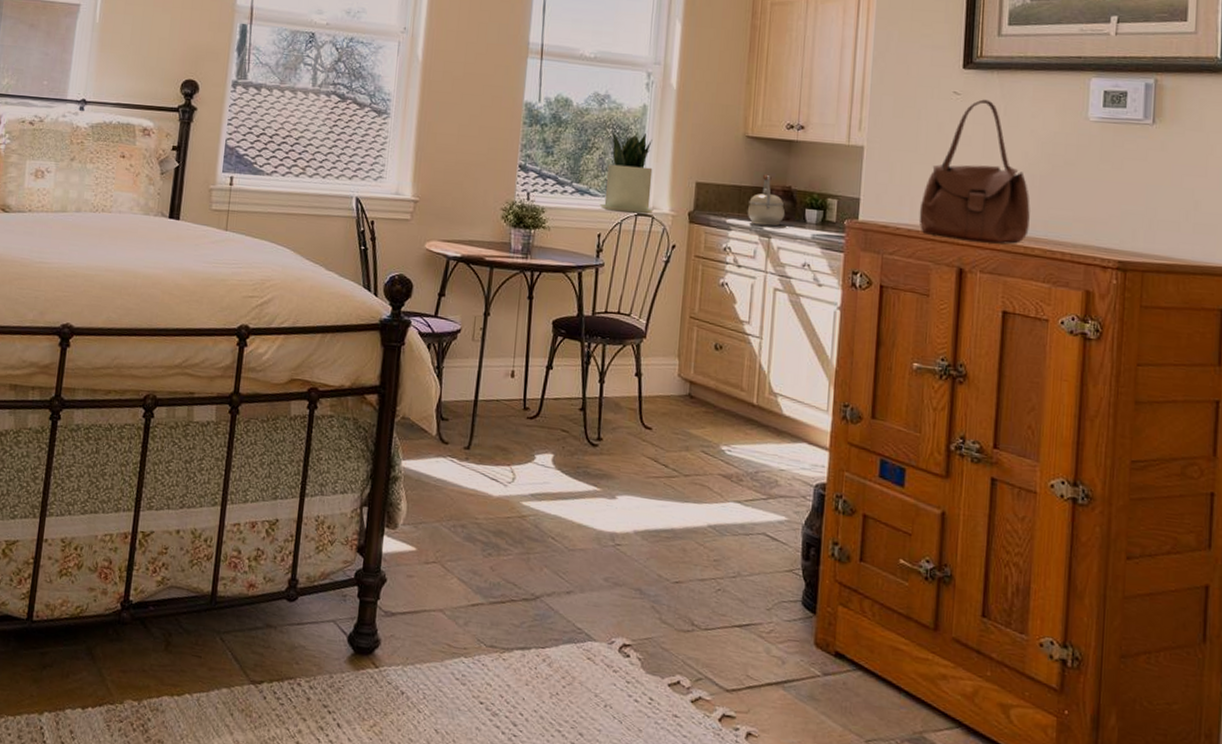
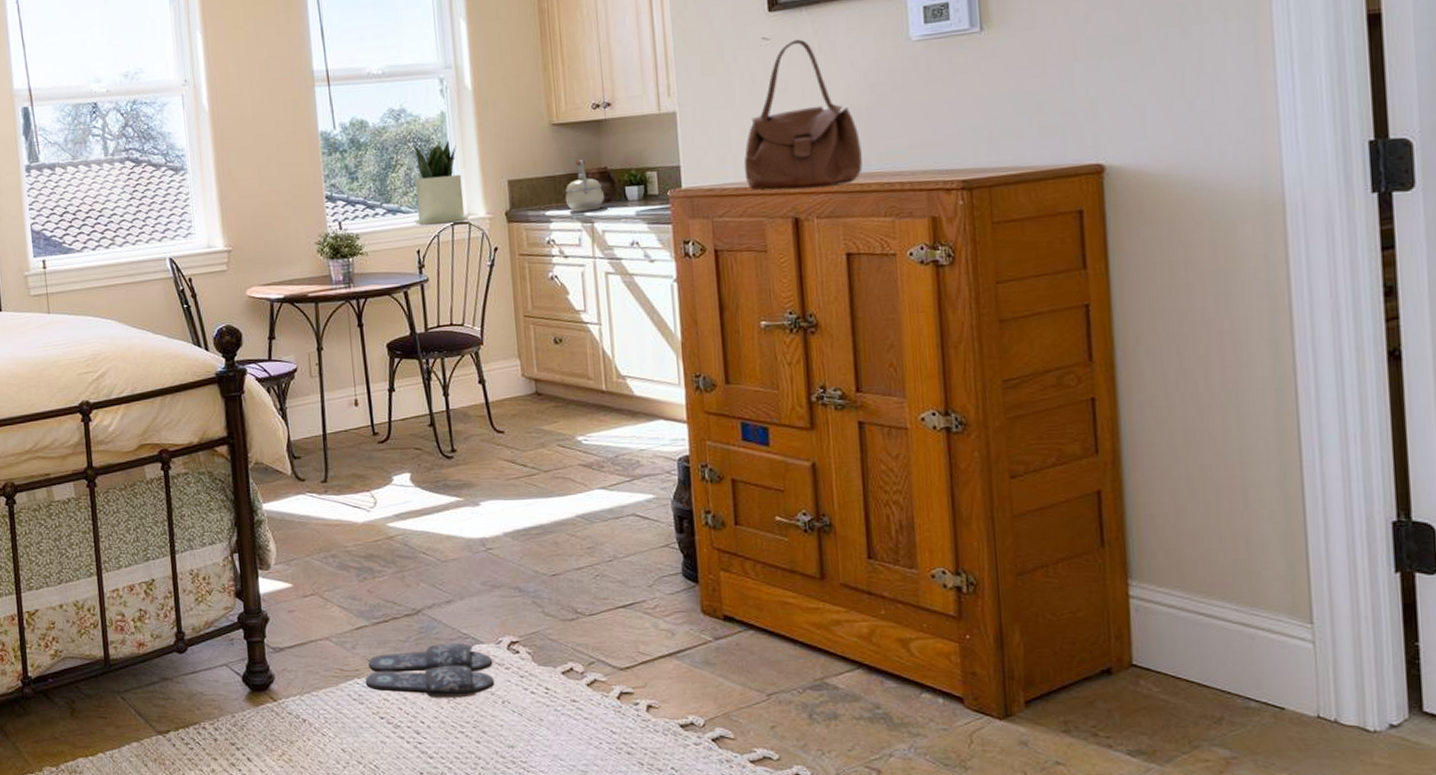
slippers: none [472,634,602,691] -> present [366,643,495,694]

